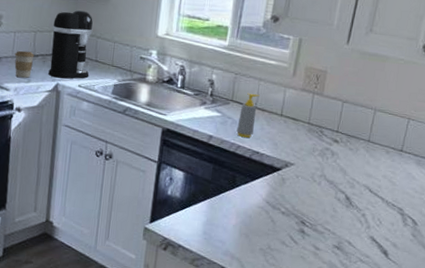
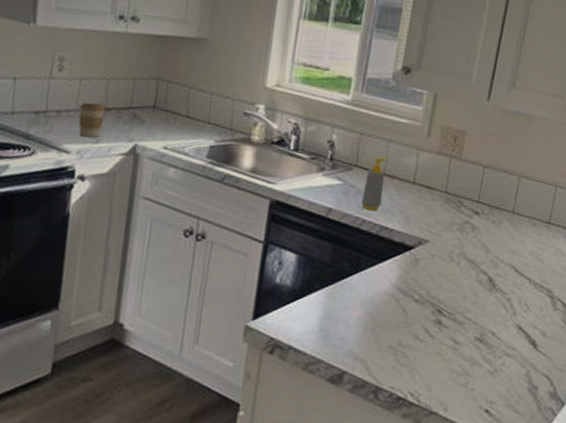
coffee maker: present [48,9,94,79] -> none [124,53,186,139]

